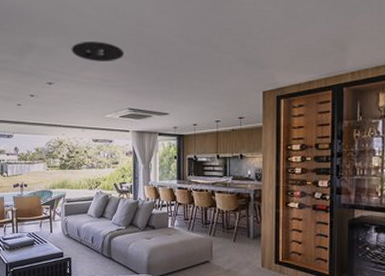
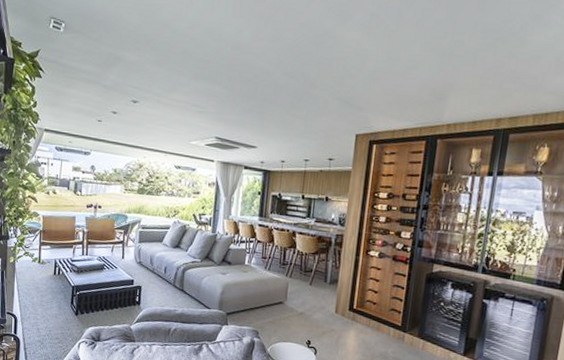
ceiling light: present [71,41,124,62] -> none [160,61,217,85]

